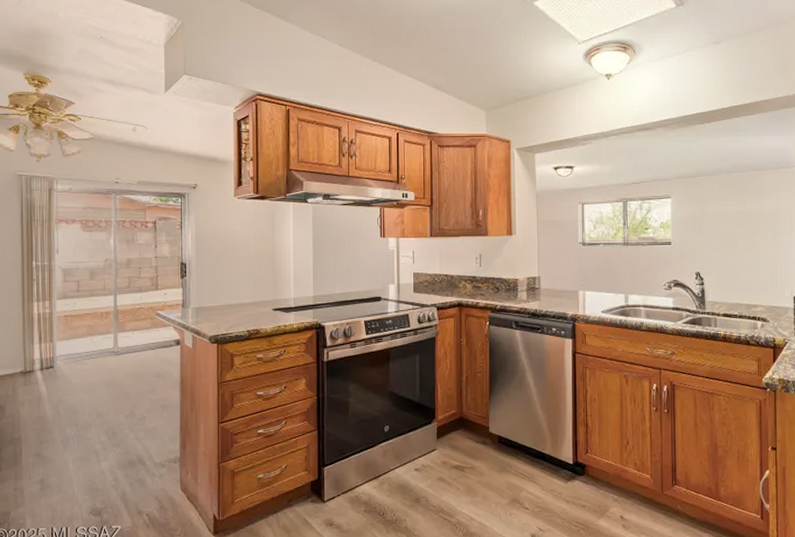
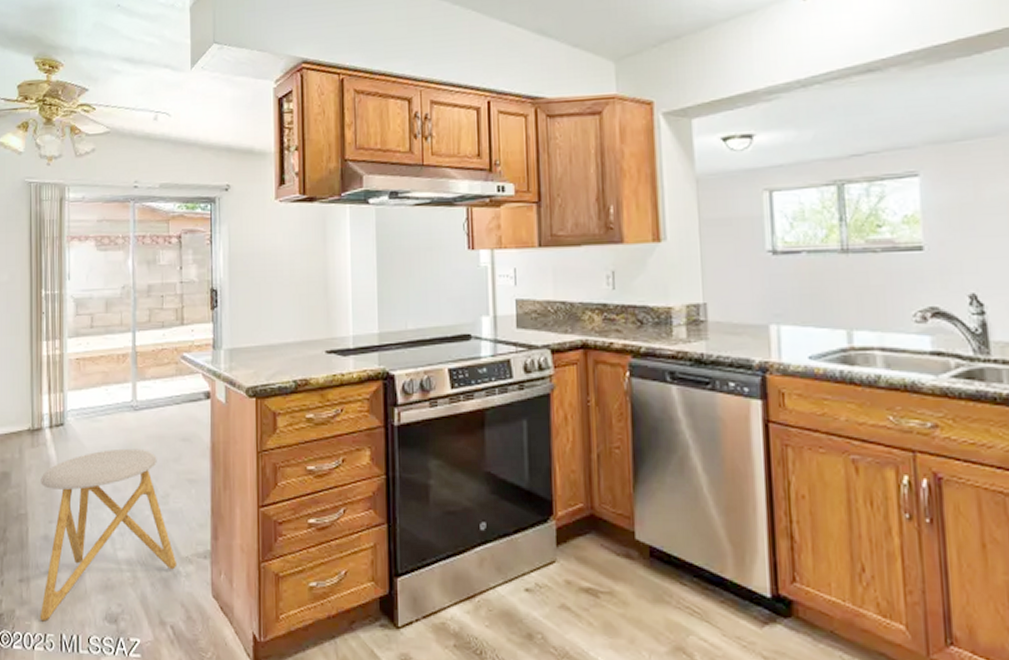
stool: none [32,384,152,519] -> present [39,448,177,622]

